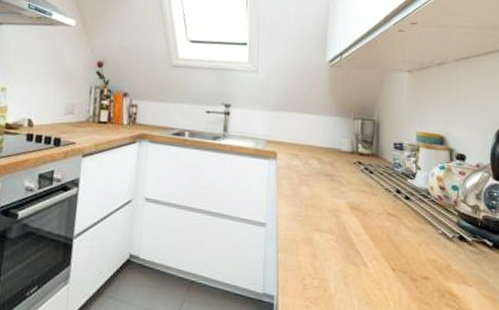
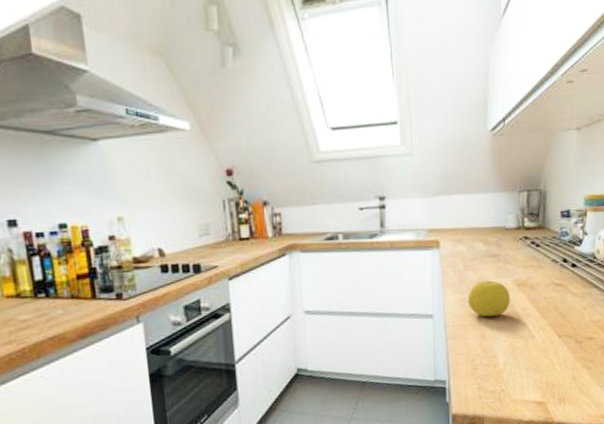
lemon: none [300,198,343,237] -> present [467,280,510,317]

